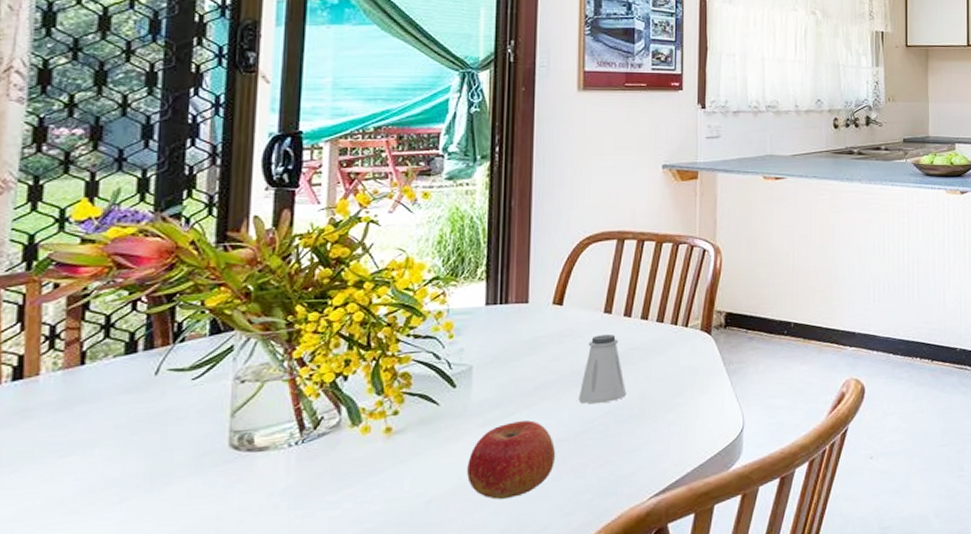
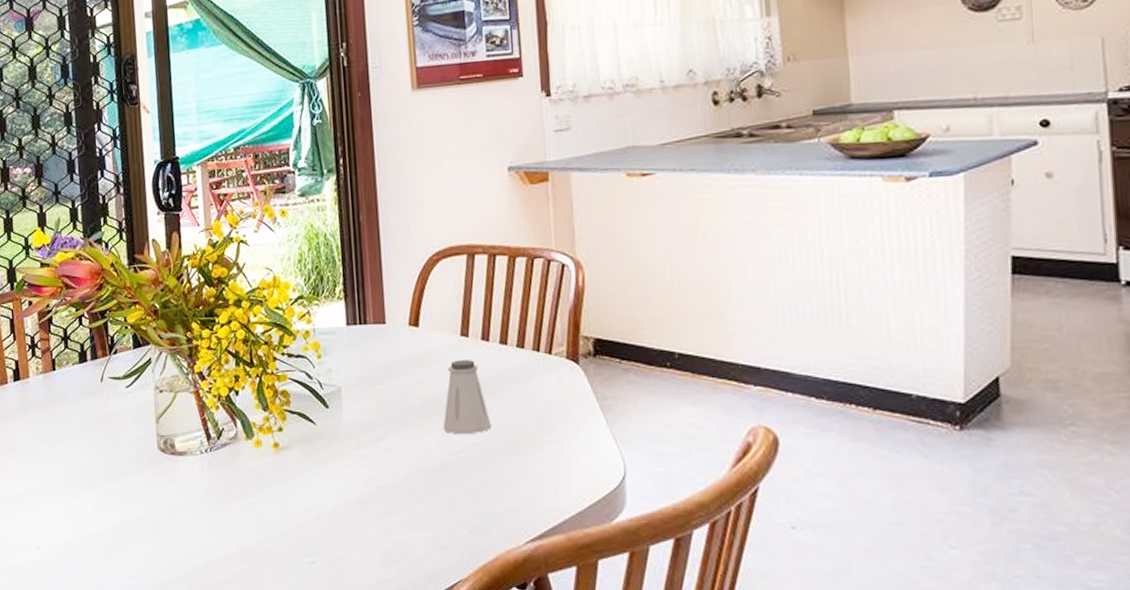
apple: present [467,420,556,500] -> none [346,447,427,525]

